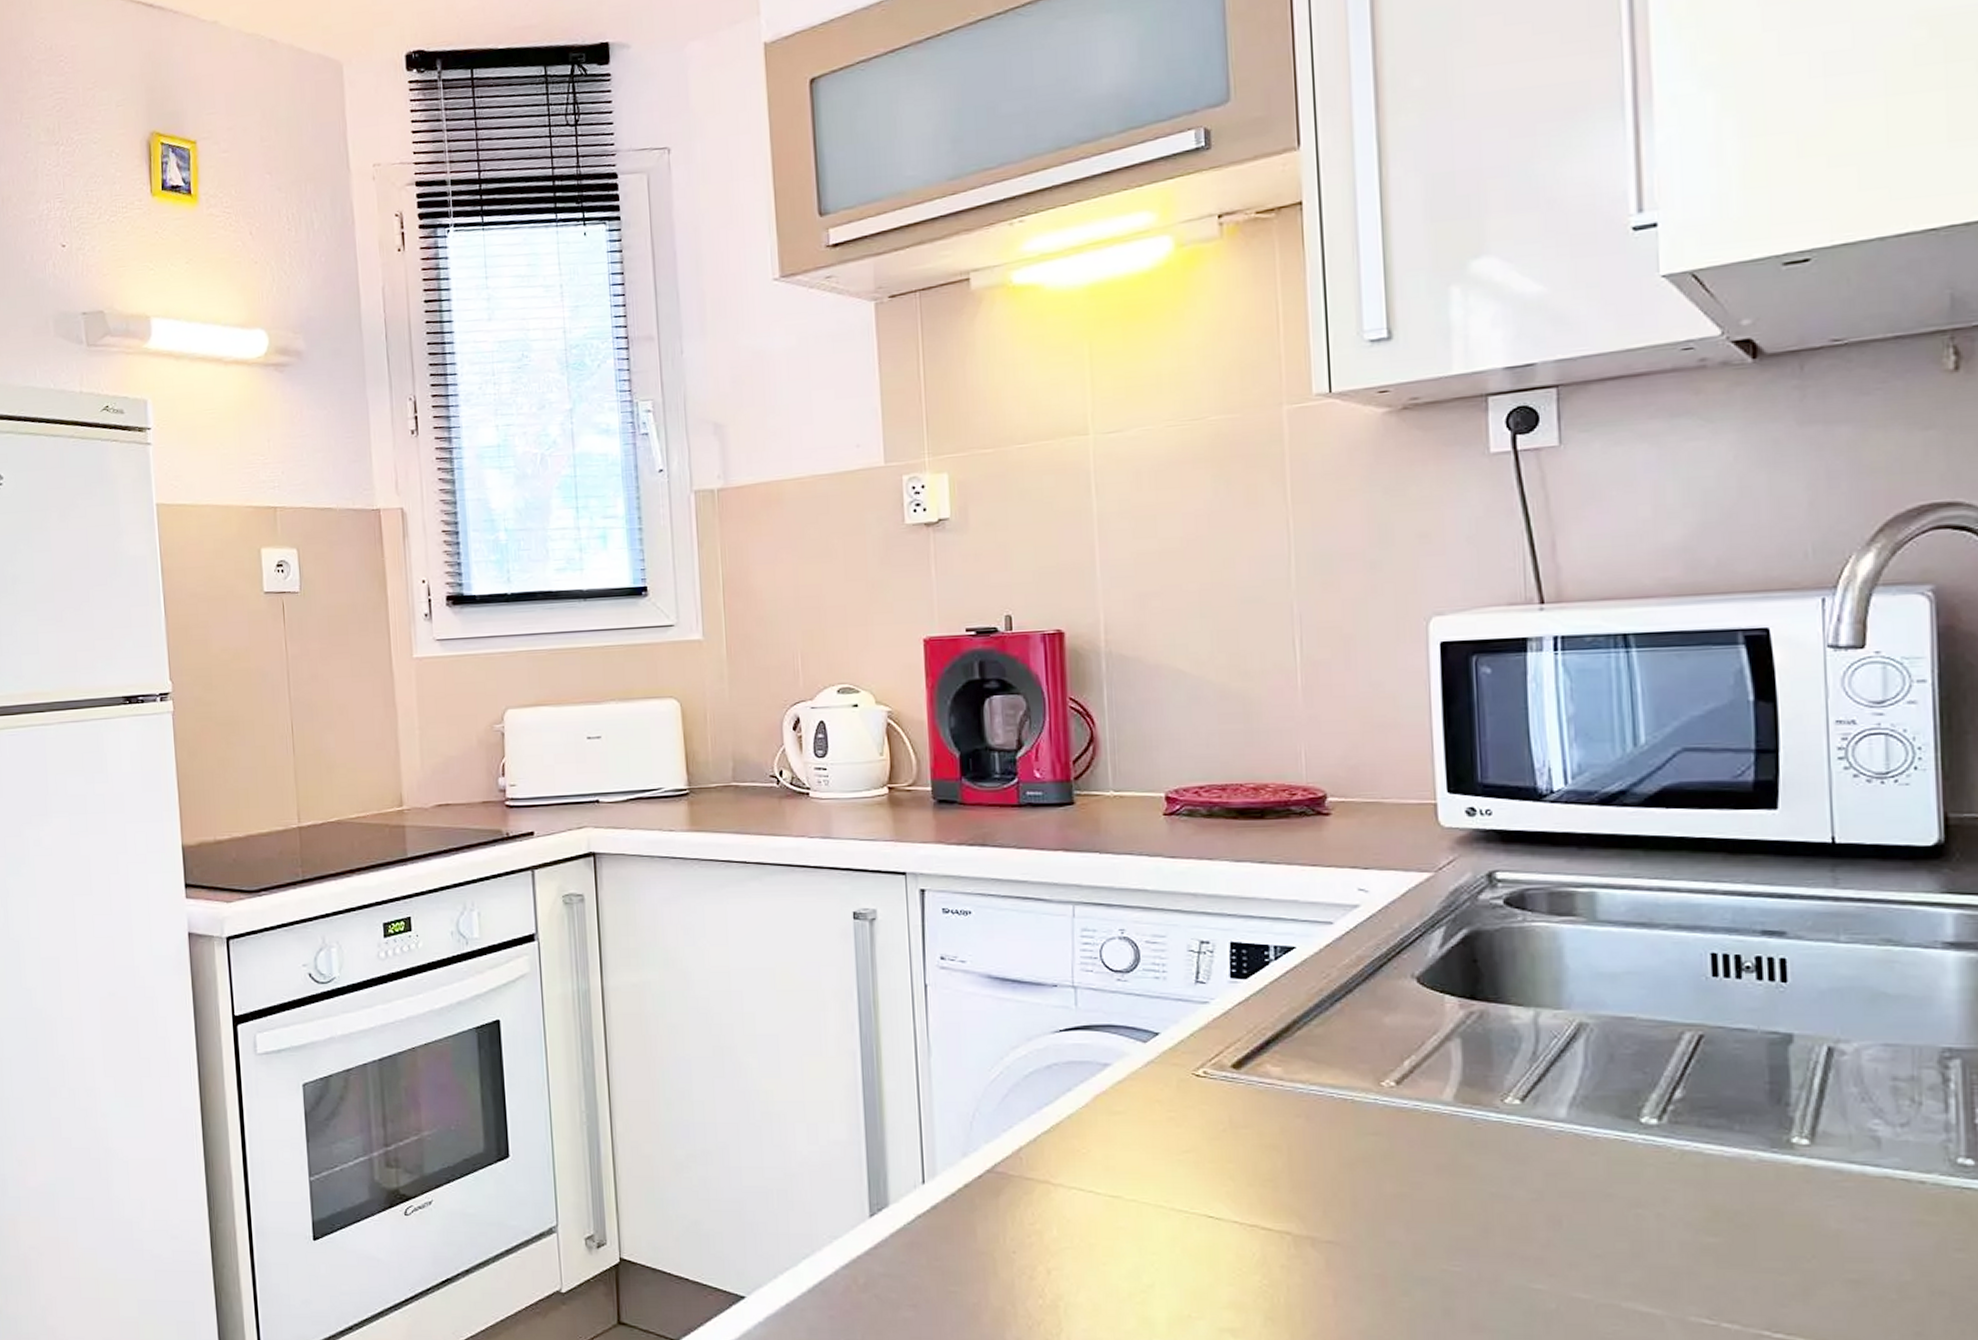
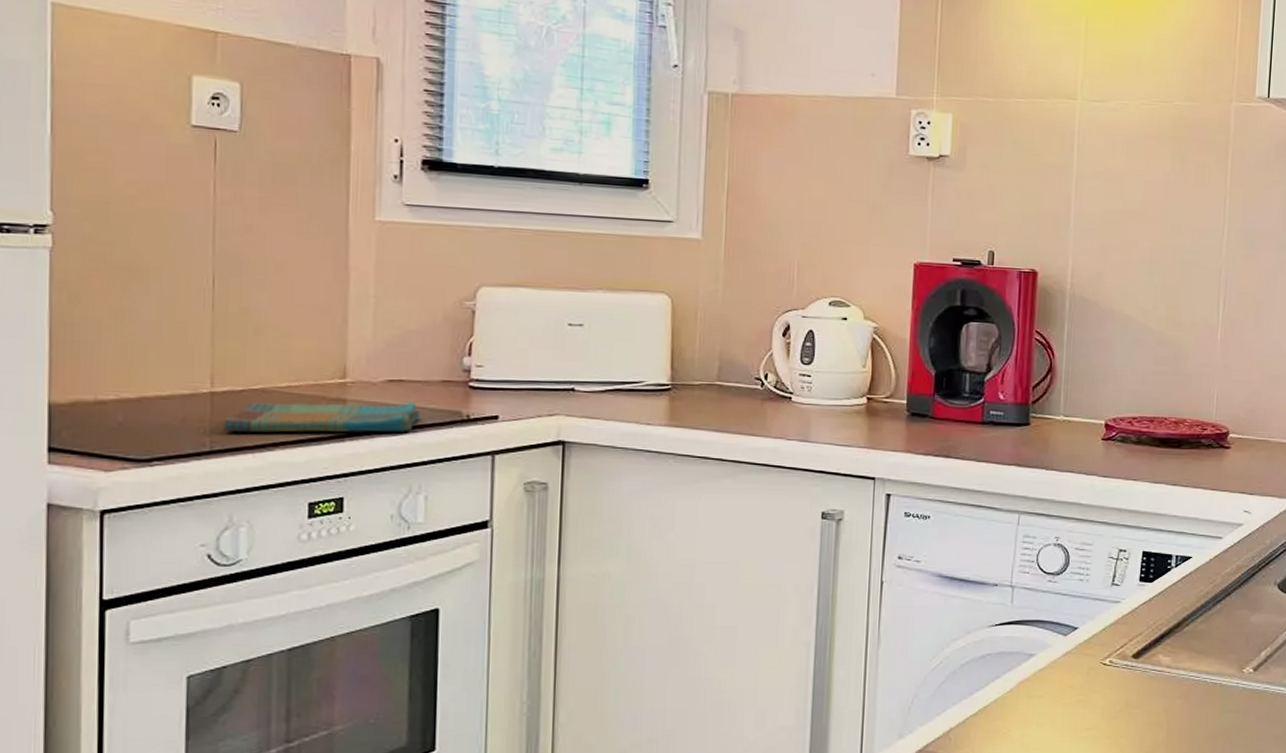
dish towel: none [311,823,468,862] -> present [223,401,421,433]

